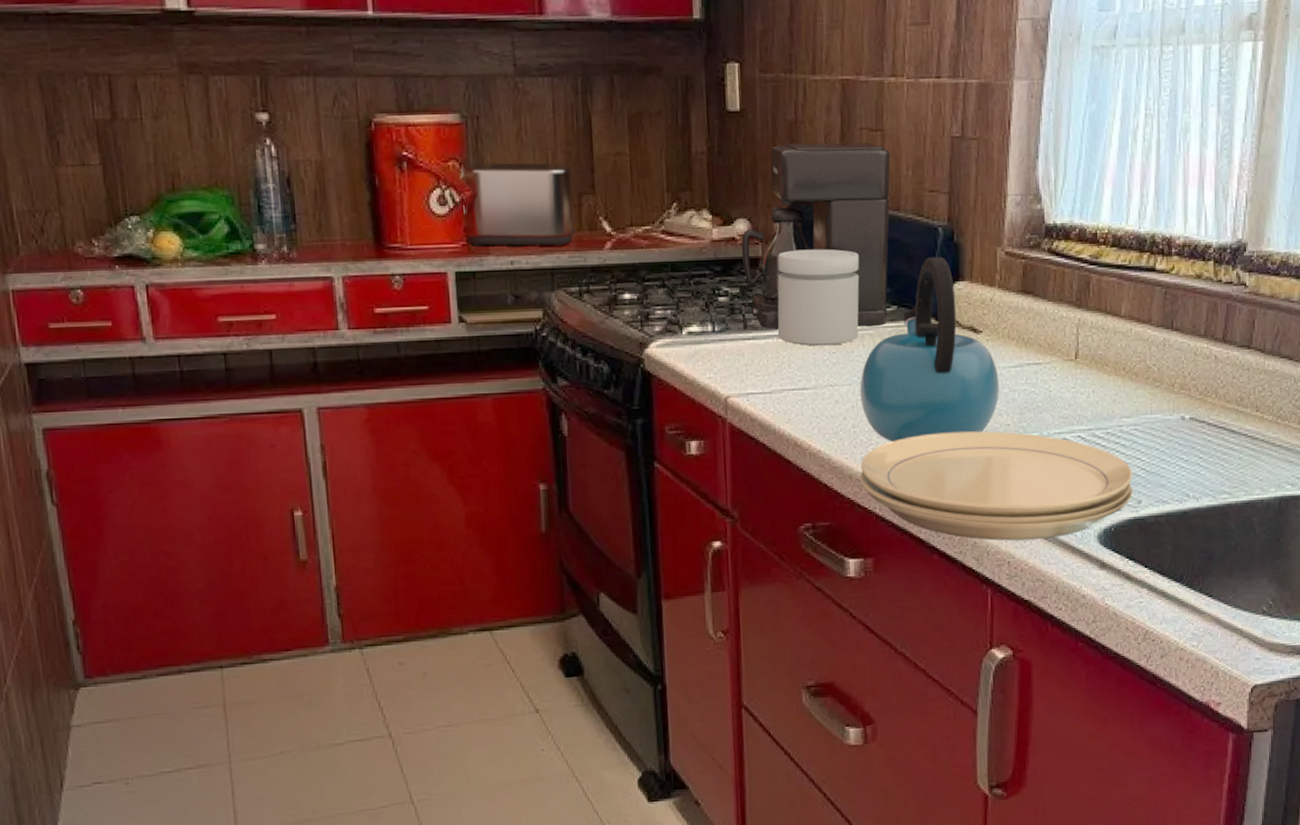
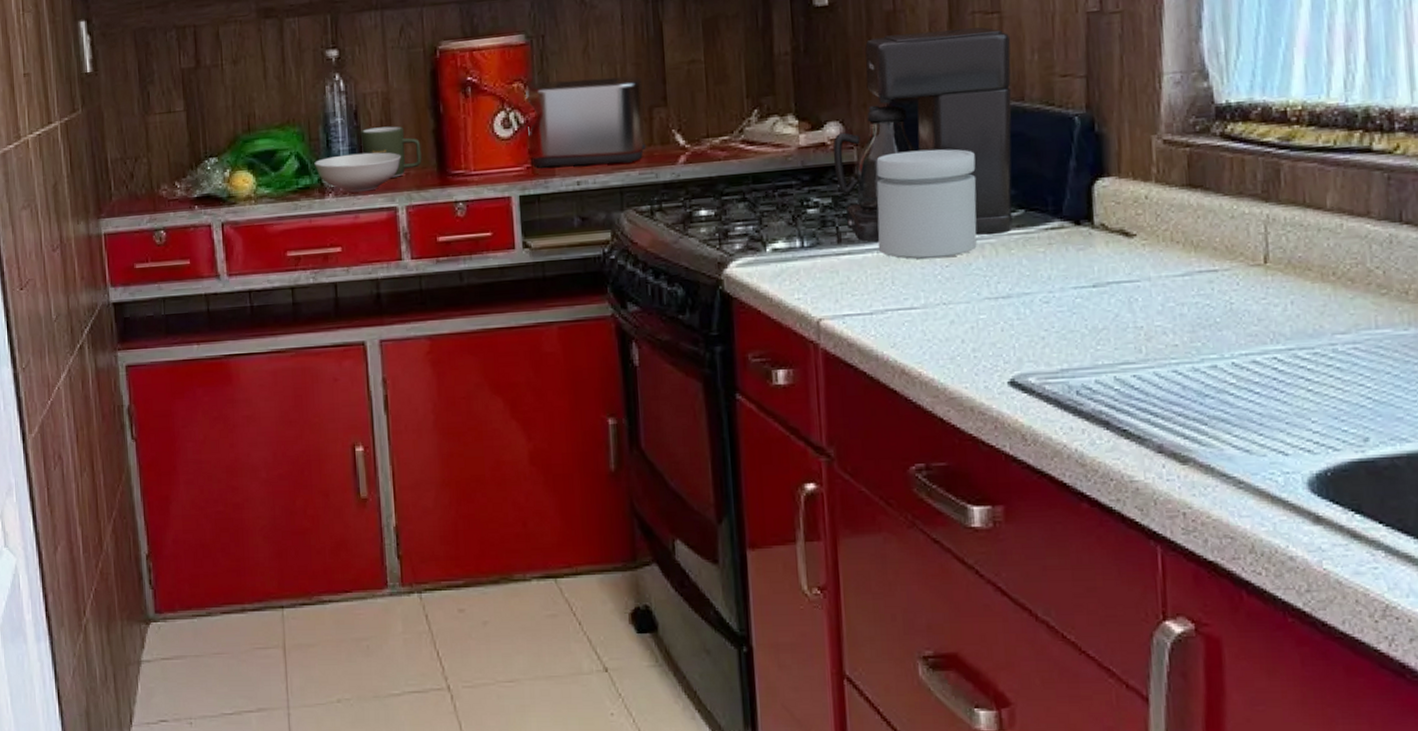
bowl: none [245,220,337,260] -> present [314,152,402,193]
mug: none [293,195,358,248] -> present [360,126,422,178]
kettle: present [859,257,999,442] -> none [980,150,1163,368]
plate: present [860,431,1133,541] -> none [984,353,1356,487]

